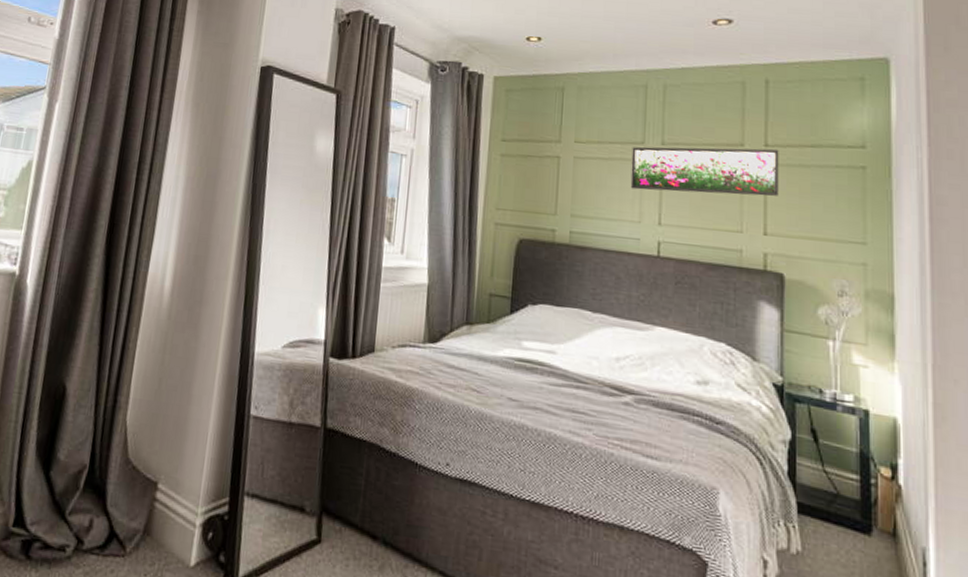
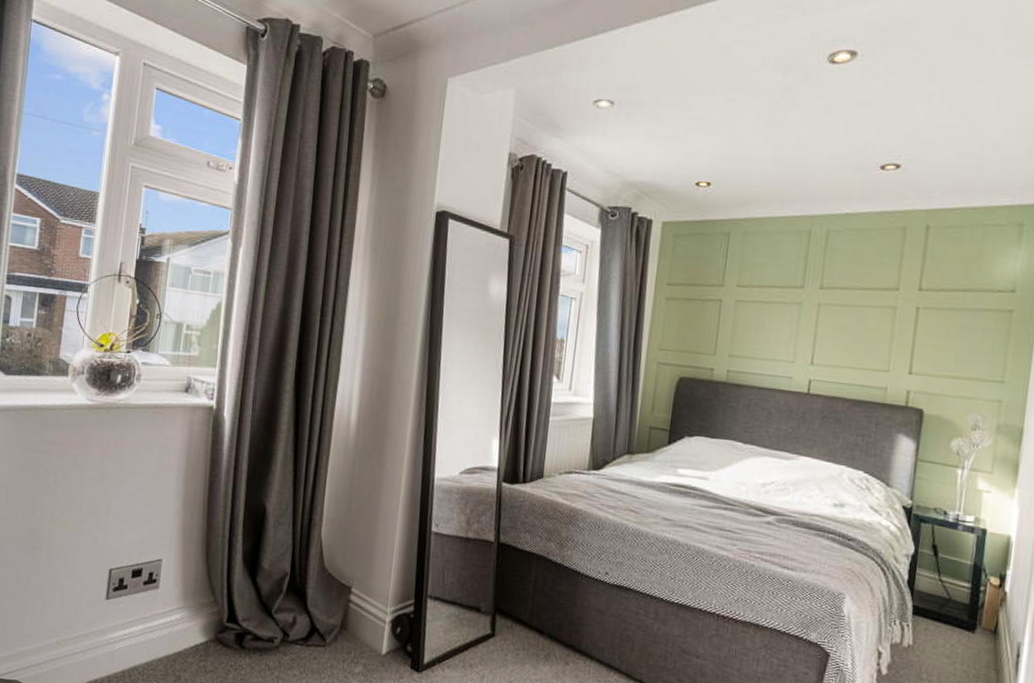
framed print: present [630,146,779,196] -> none [787,290,932,338]

